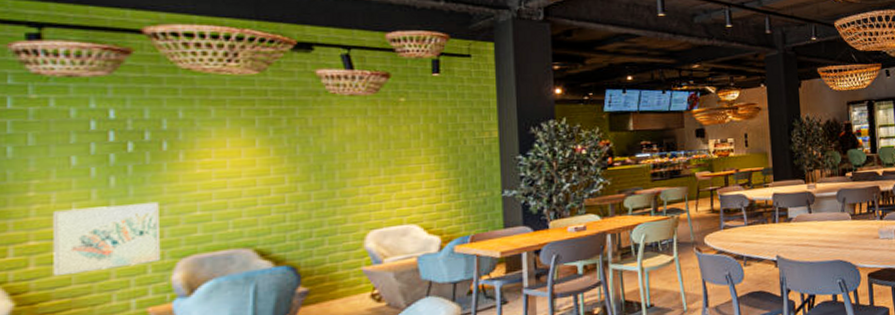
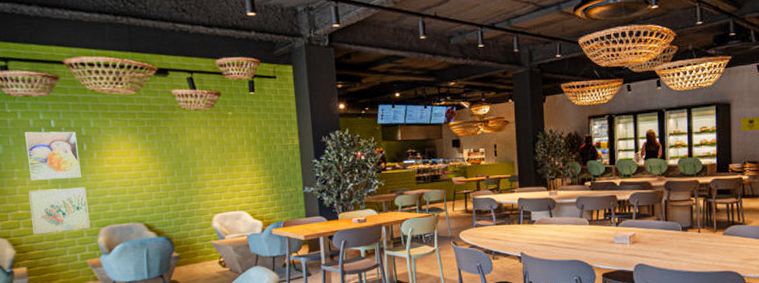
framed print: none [58,124,153,197] -> present [24,131,81,181]

